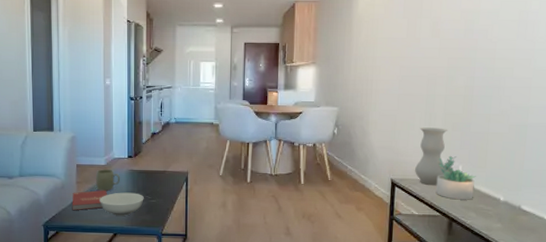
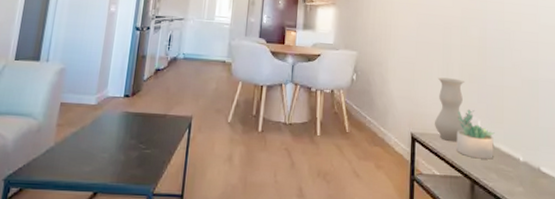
book: present [72,190,107,210] -> none [45,136,93,161]
mug: present [96,169,120,191] -> none [80,109,112,137]
bowl: present [100,192,144,216] -> none [82,139,137,169]

